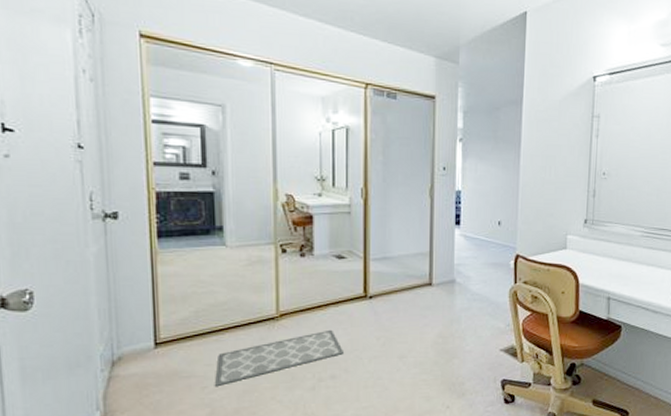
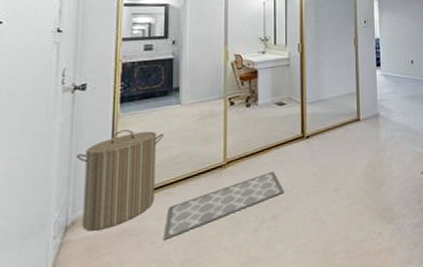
laundry hamper: none [115,268,209,369] -> present [76,129,164,232]

